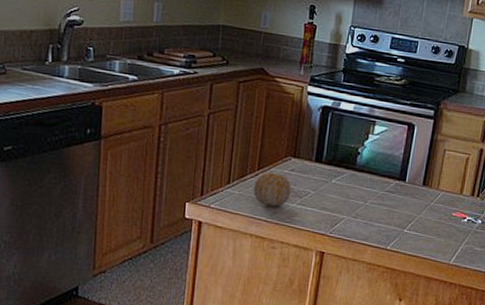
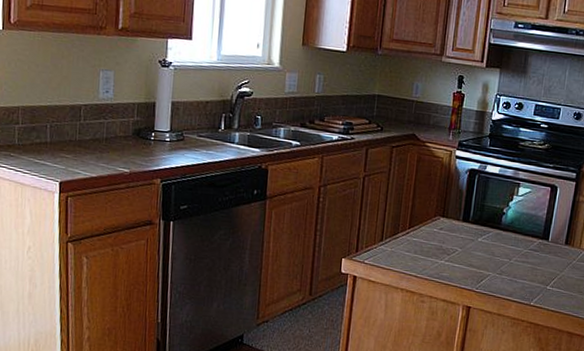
fruit: present [253,172,291,207] -> none [404,230,440,263]

